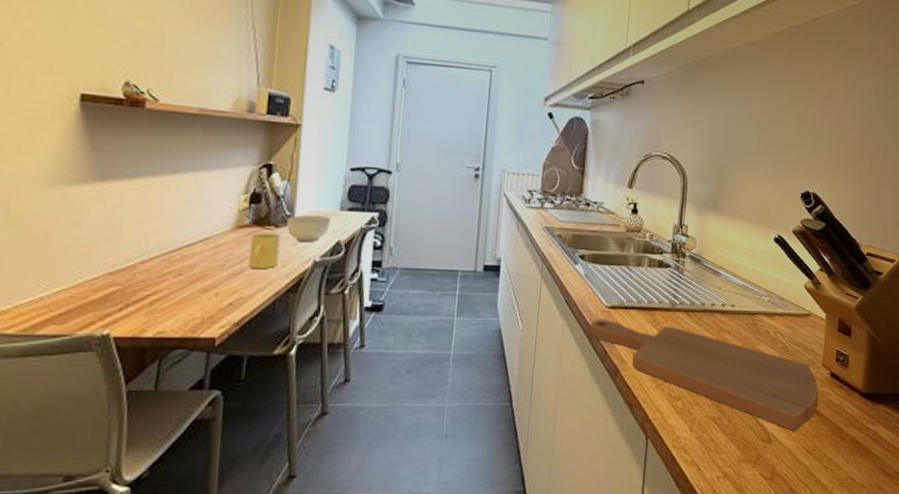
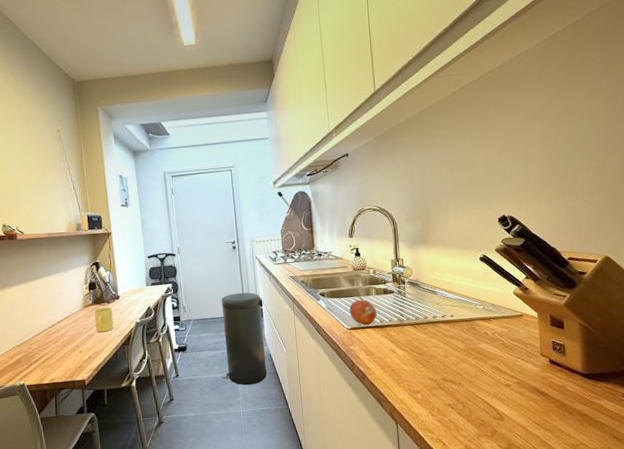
bowl: present [286,215,331,243] -> none [114,291,142,311]
pedal bin: none [428,239,504,370] -> present [221,292,267,386]
cutting board: present [589,319,819,432] -> none [337,338,542,410]
fruit: none [612,270,646,305] -> present [349,299,377,326]

